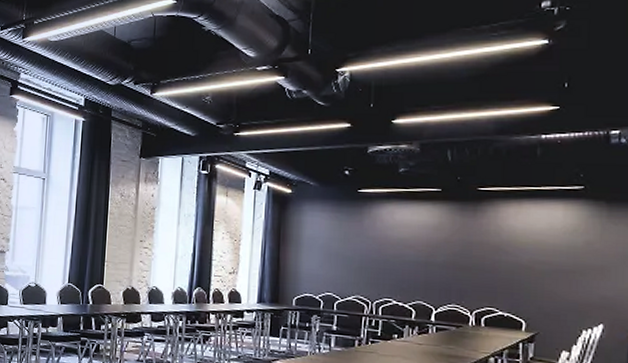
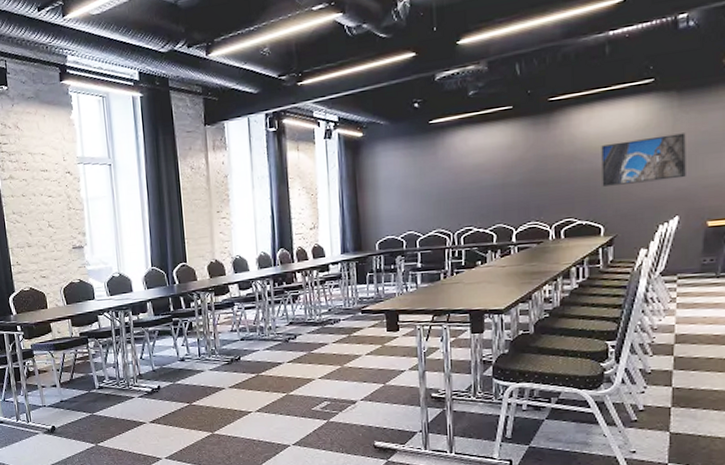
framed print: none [526,241,614,287] -> present [601,133,686,187]

